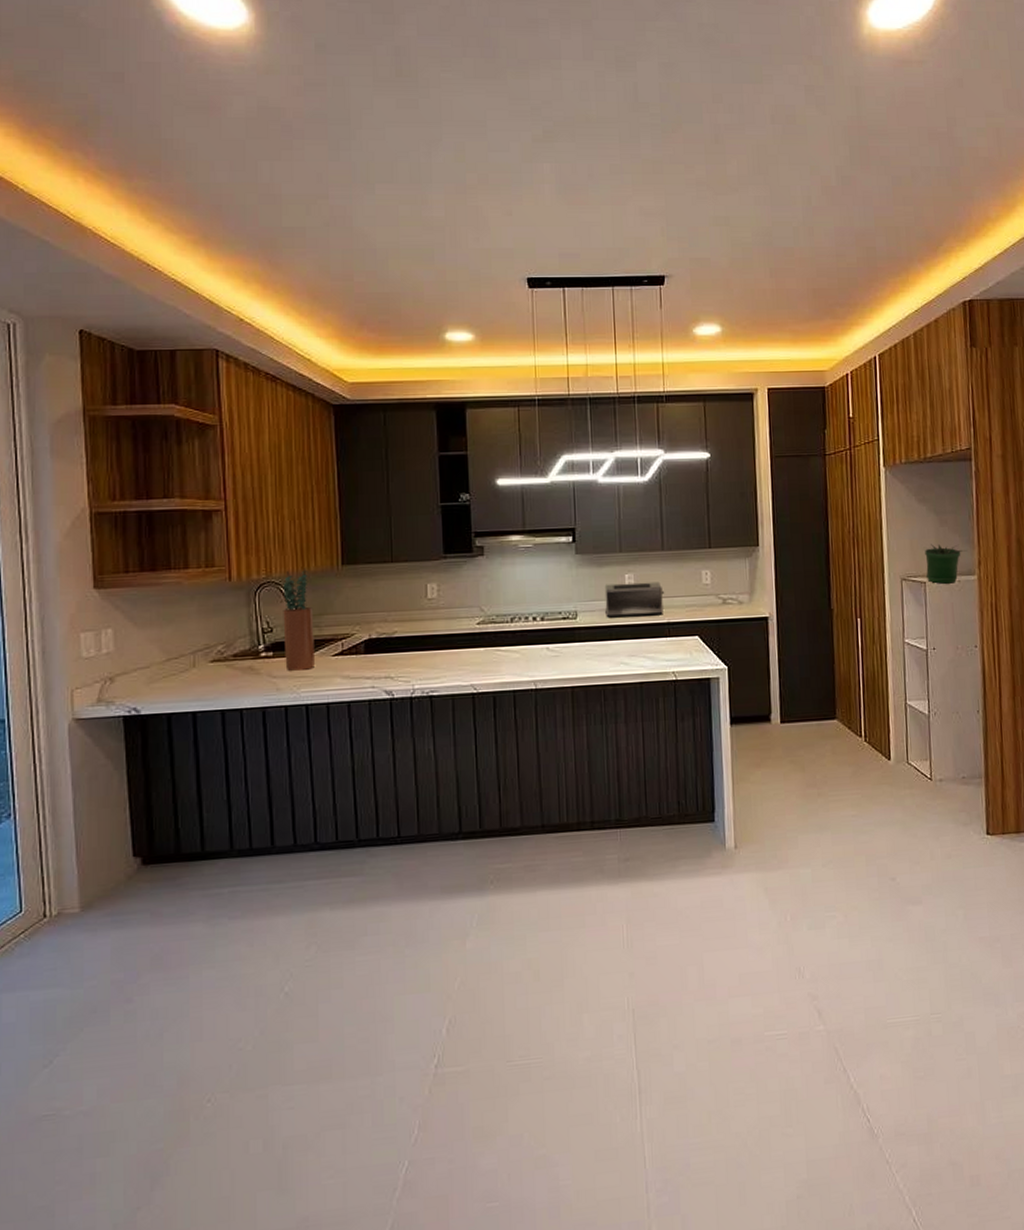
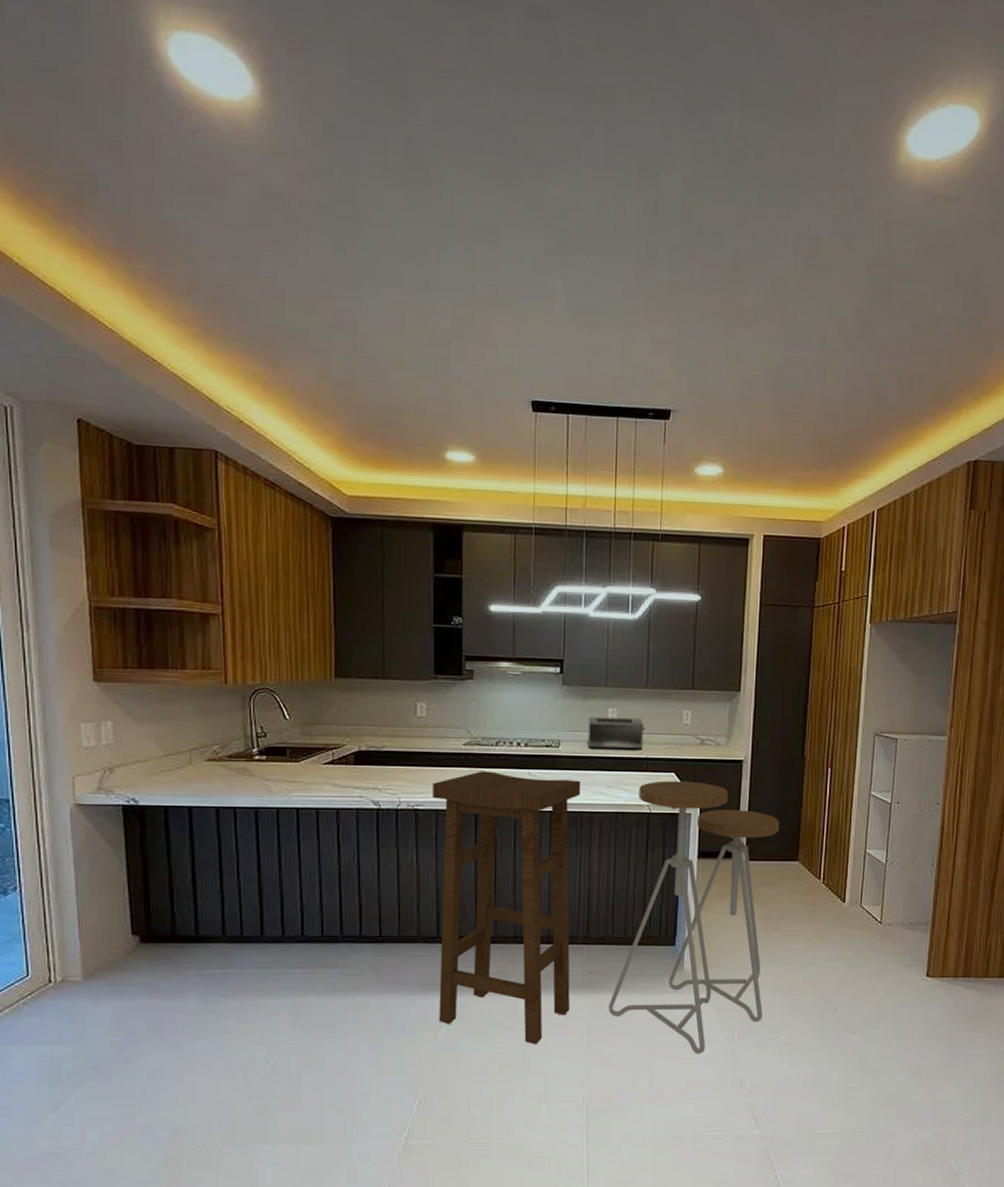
vase: present [283,568,315,671] -> none [276,678,306,776]
bar stool: none [446,649,607,946] -> present [431,771,581,1045]
bar stool: none [648,643,815,943] -> present [608,780,780,1054]
planter: present [923,544,969,584] -> none [899,702,943,742]

